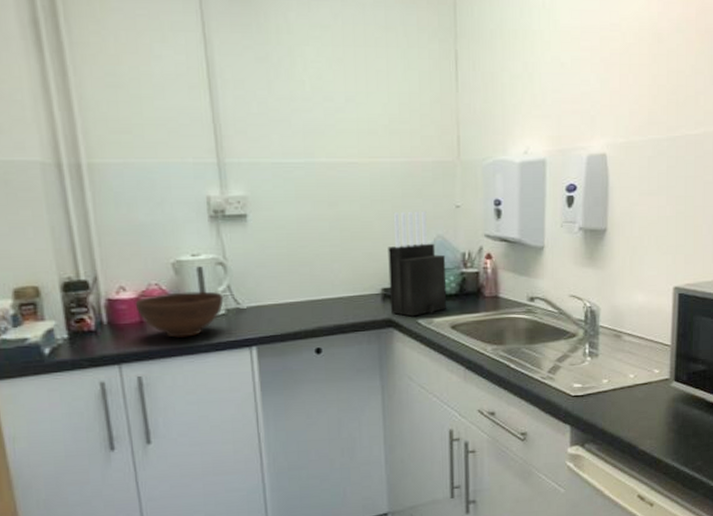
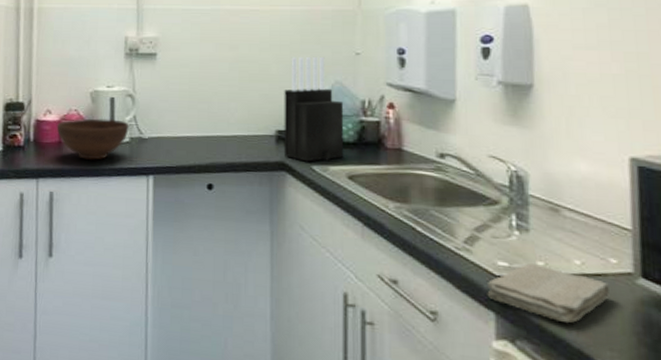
washcloth: none [565,381,653,425] -> present [487,262,611,324]

